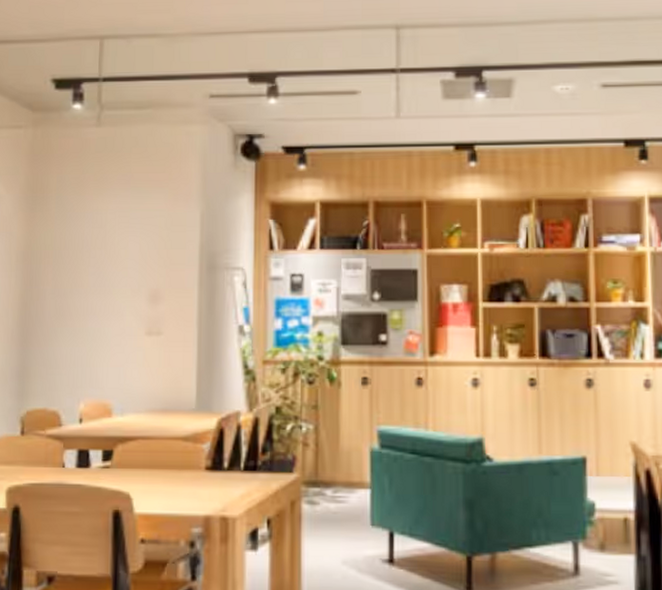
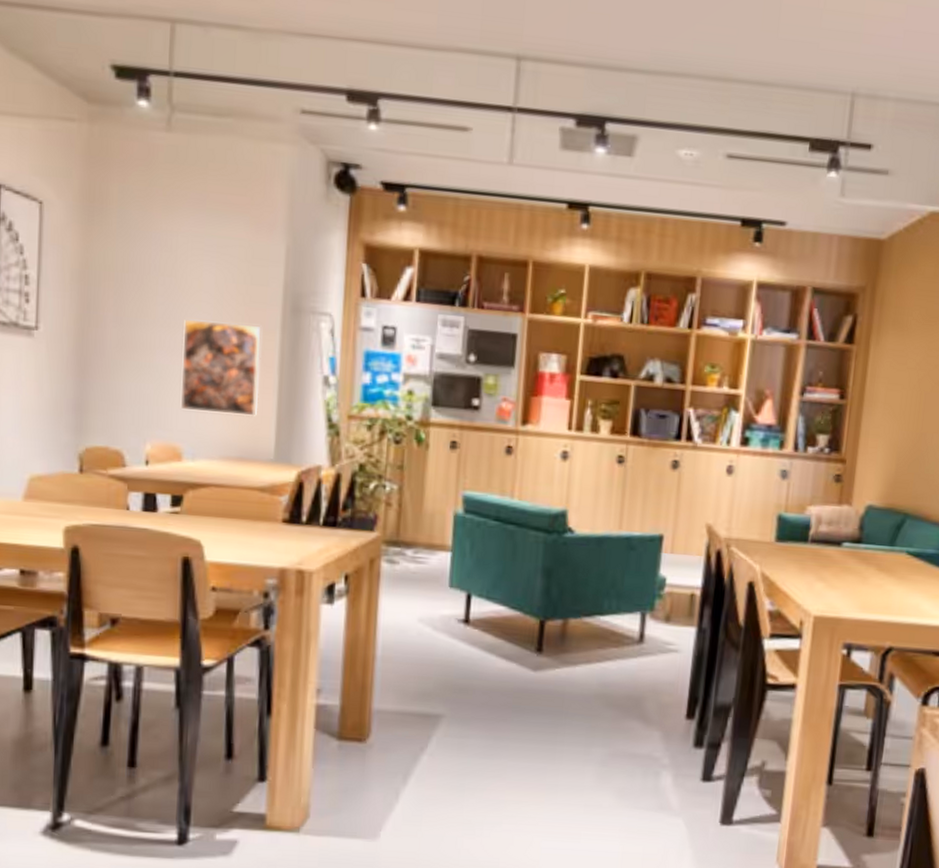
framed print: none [111,286,181,369] -> present [181,320,261,416]

